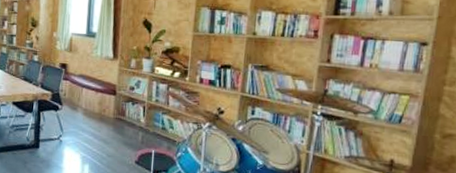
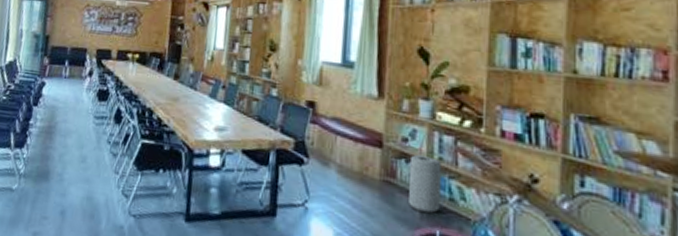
trash can: none [134,99,158,138] -> present [409,155,442,213]

